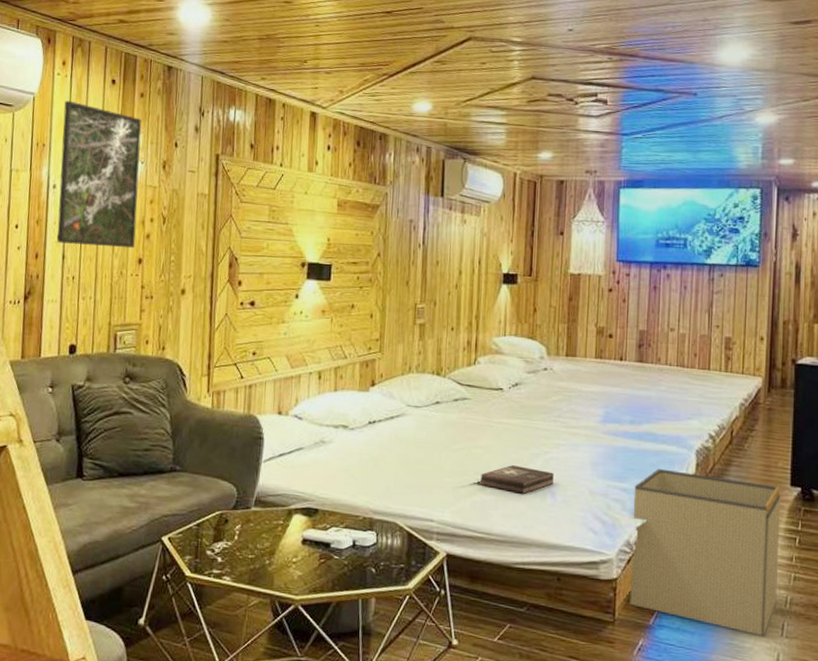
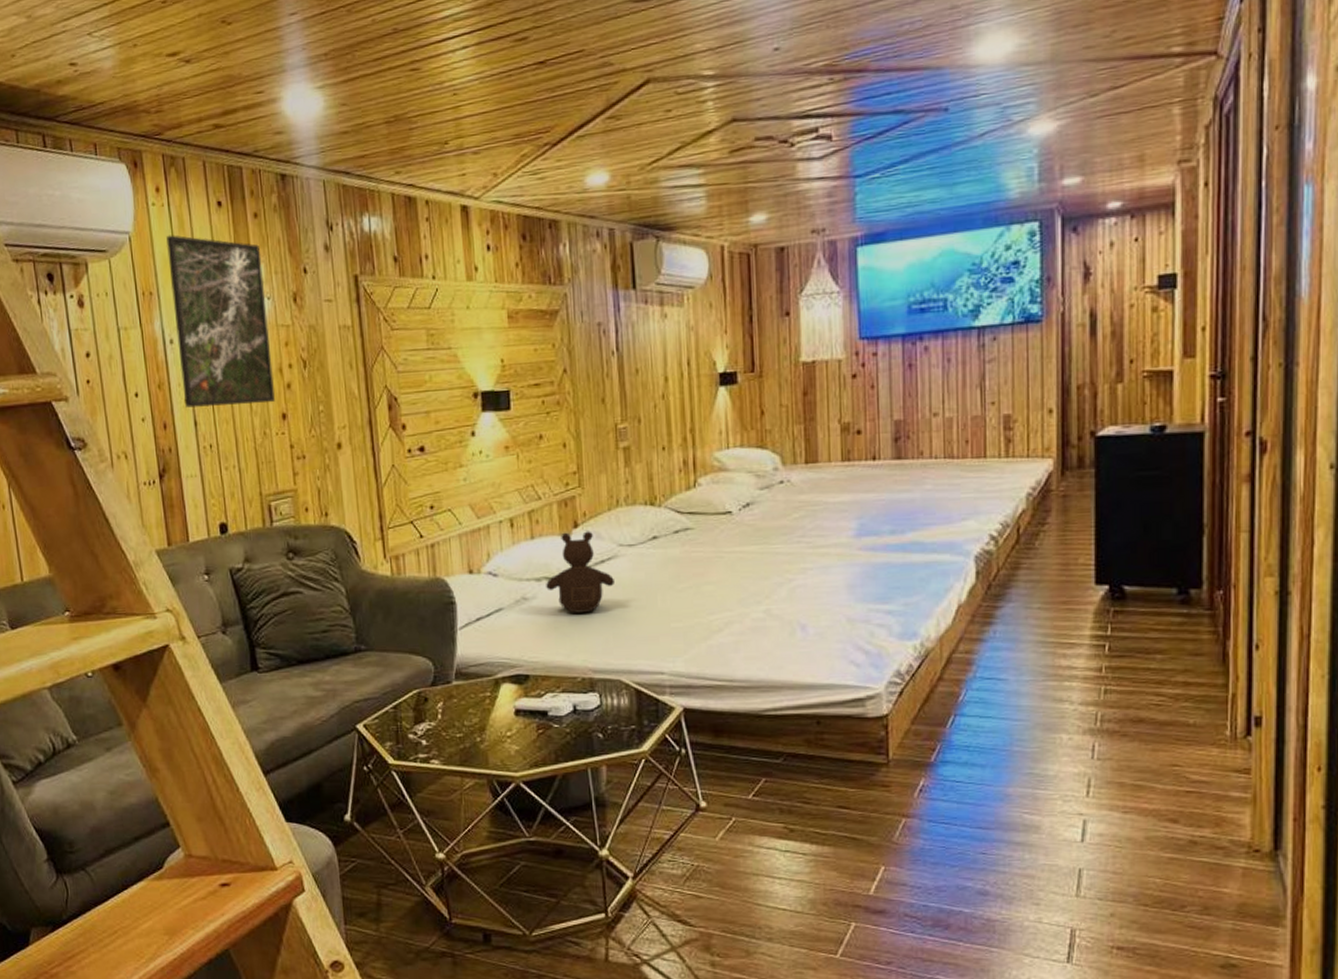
teddy bear: none [342,389,400,460] -> present [546,531,614,613]
first aid kit: present [480,465,554,495] -> none [715,599,803,632]
storage bin: present [629,468,781,635] -> none [901,582,1085,760]

